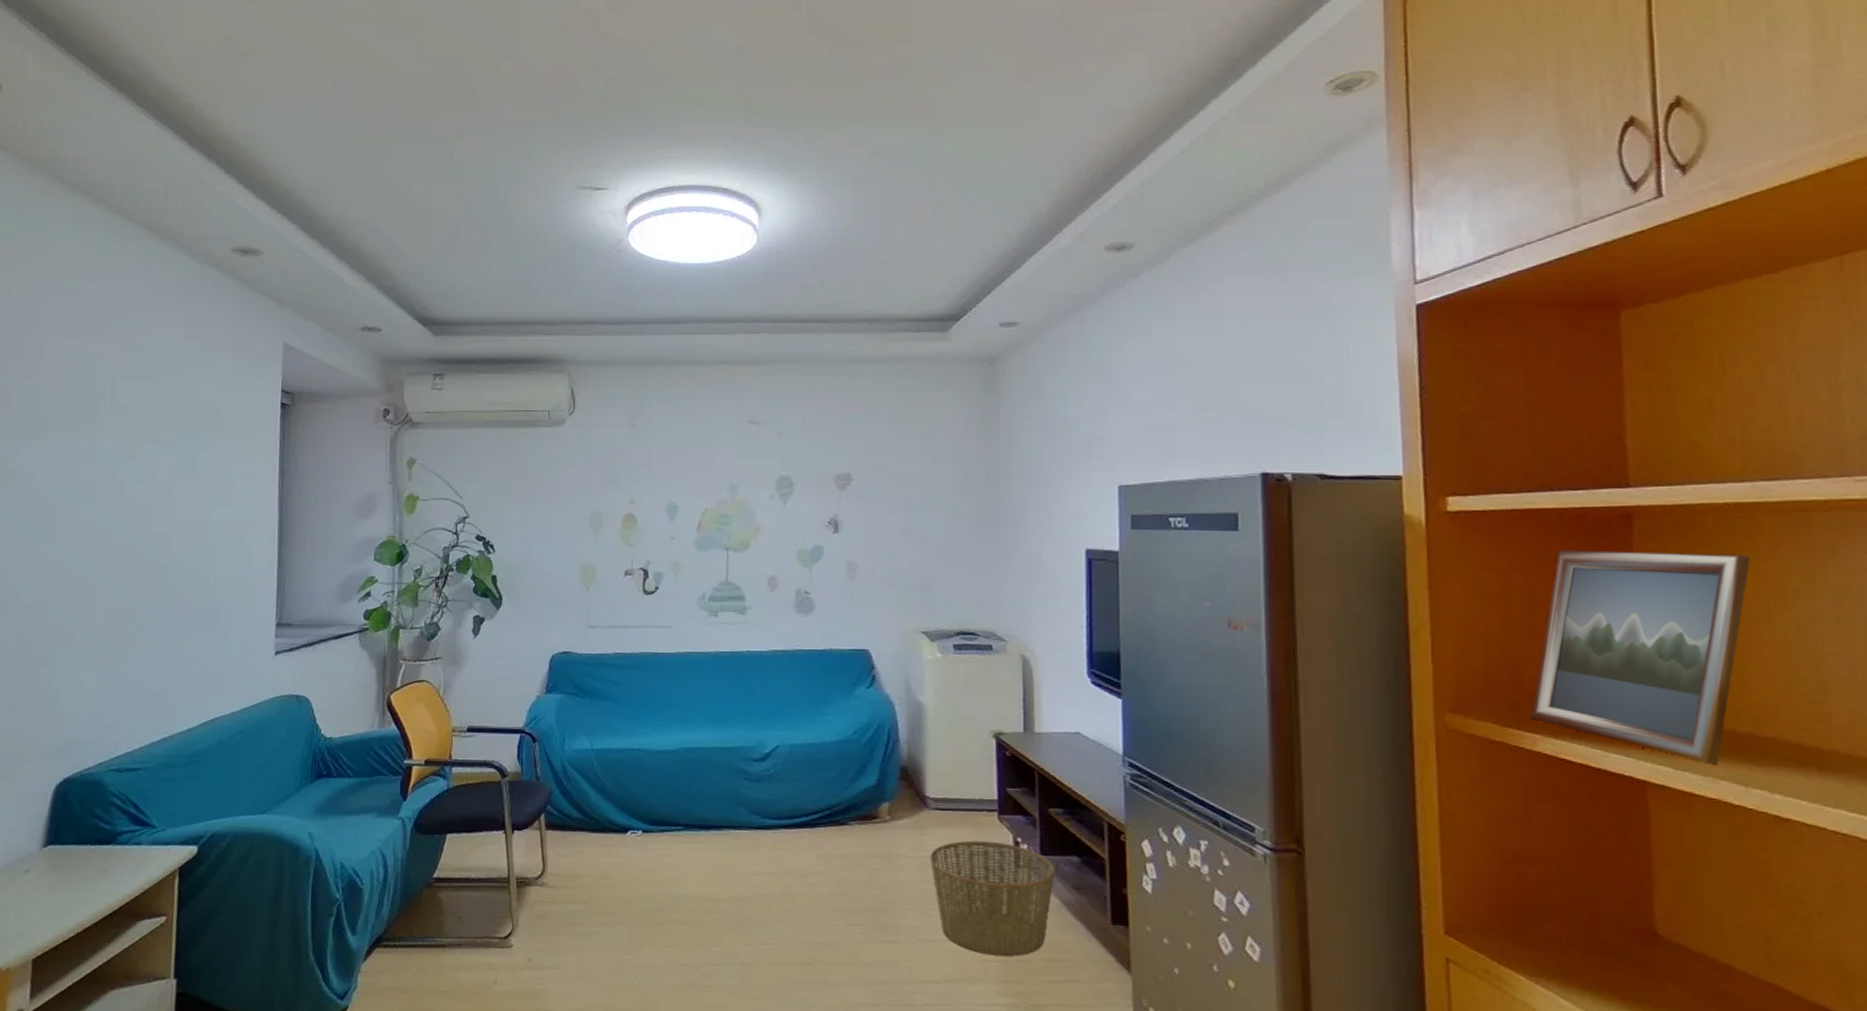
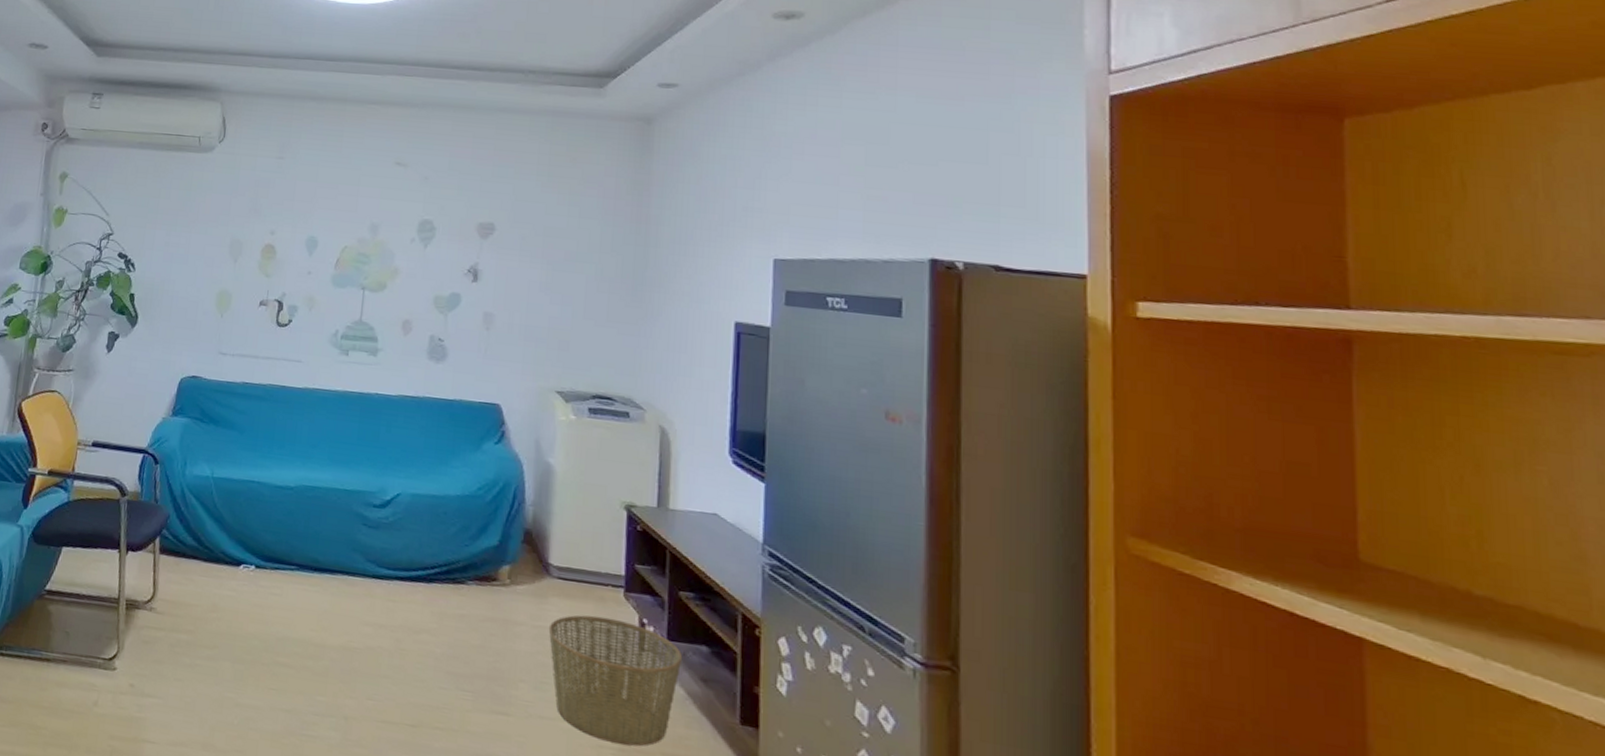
picture frame: present [1530,550,1751,766] -> none [1226,370,1494,631]

